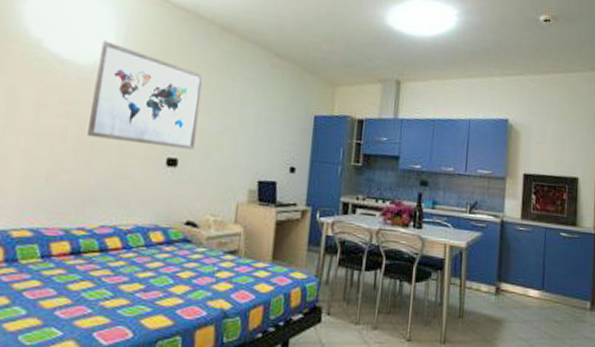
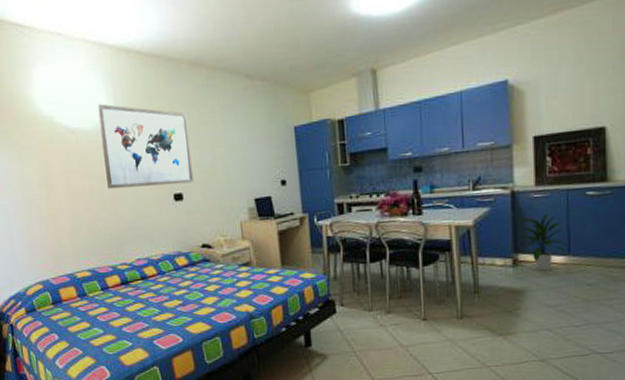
indoor plant: none [502,246,543,303] -> present [517,212,569,271]

